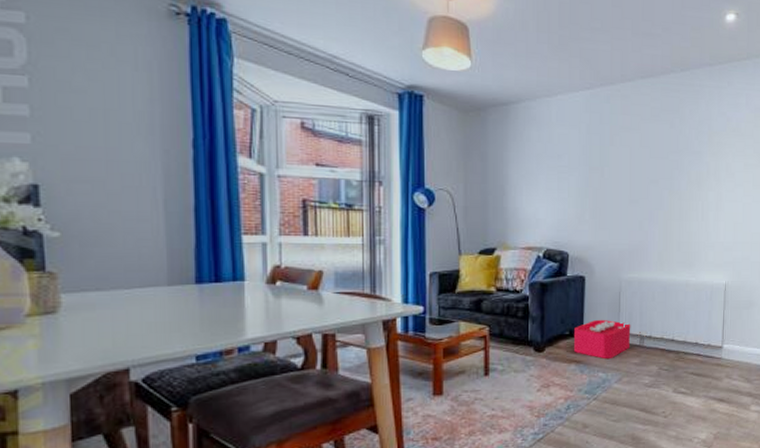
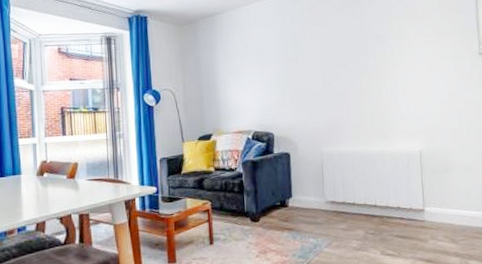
storage bin: present [573,319,645,360] -> none [284,190,350,226]

